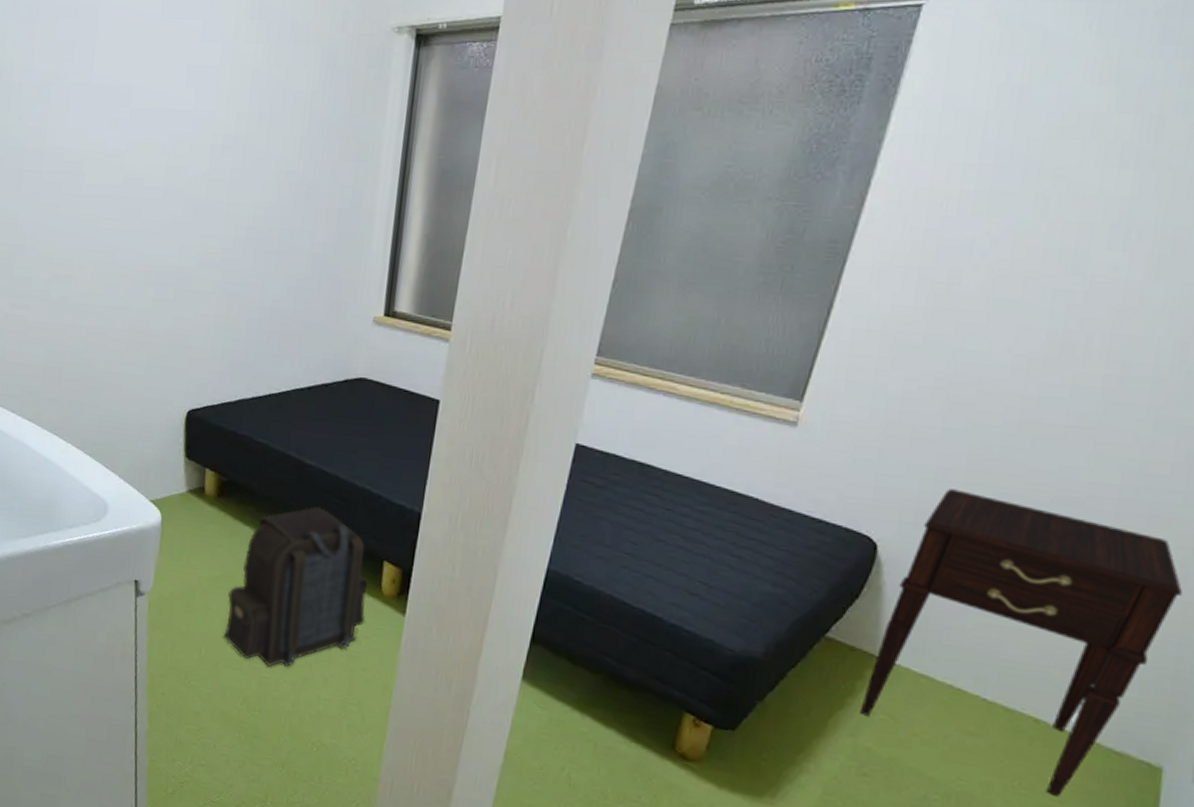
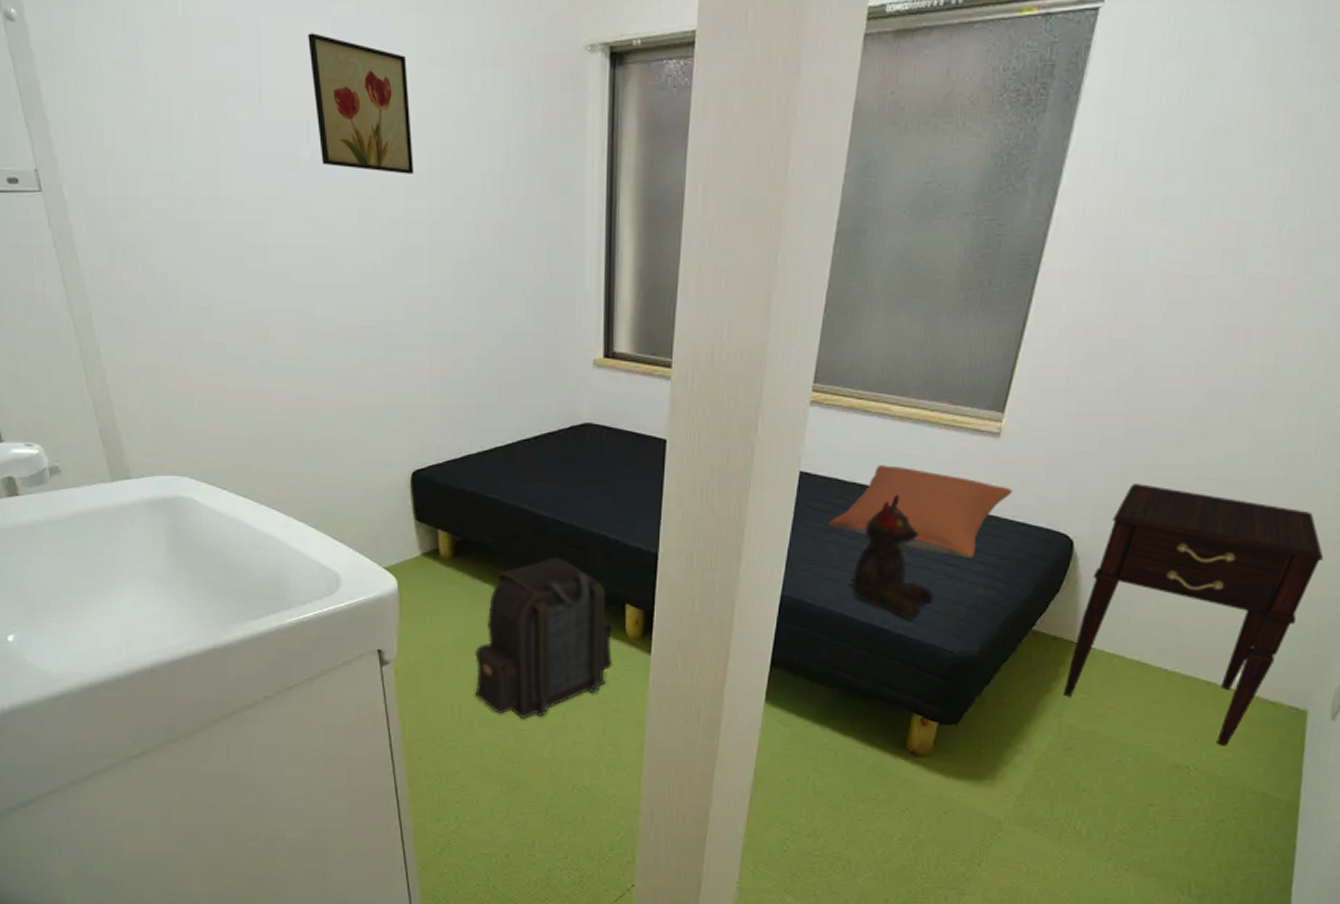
wall art: none [138,11,226,137] -> present [308,33,414,174]
pillow: none [603,444,810,551] -> present [829,465,1013,558]
teddy bear: none [623,476,716,611] -> present [850,494,935,620]

